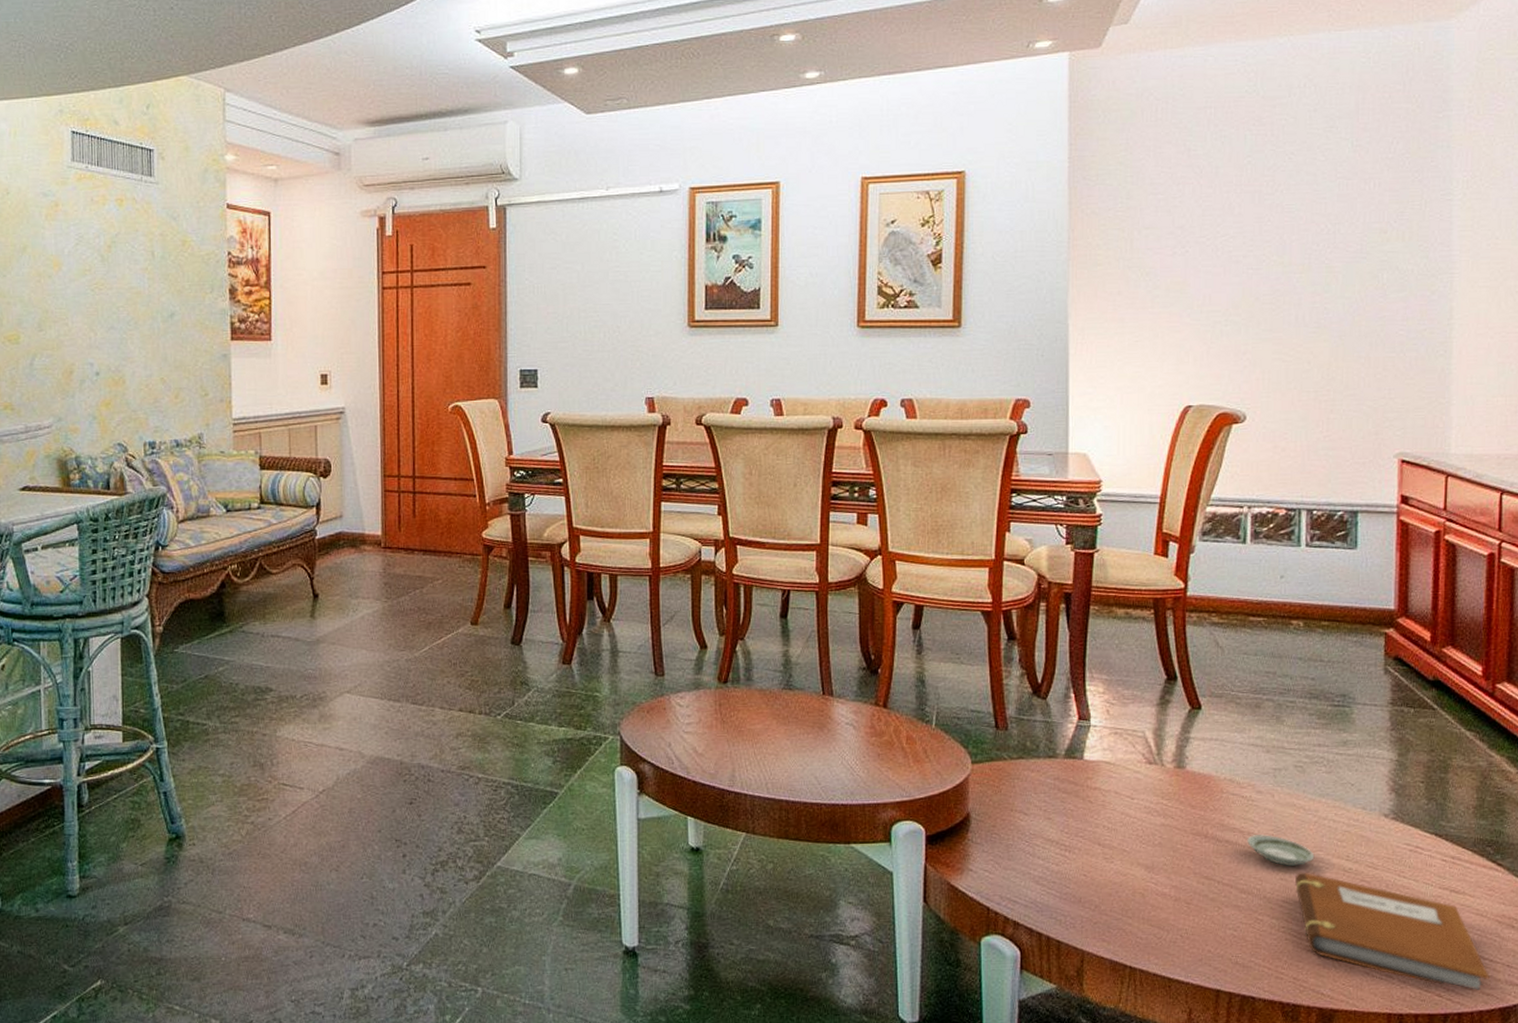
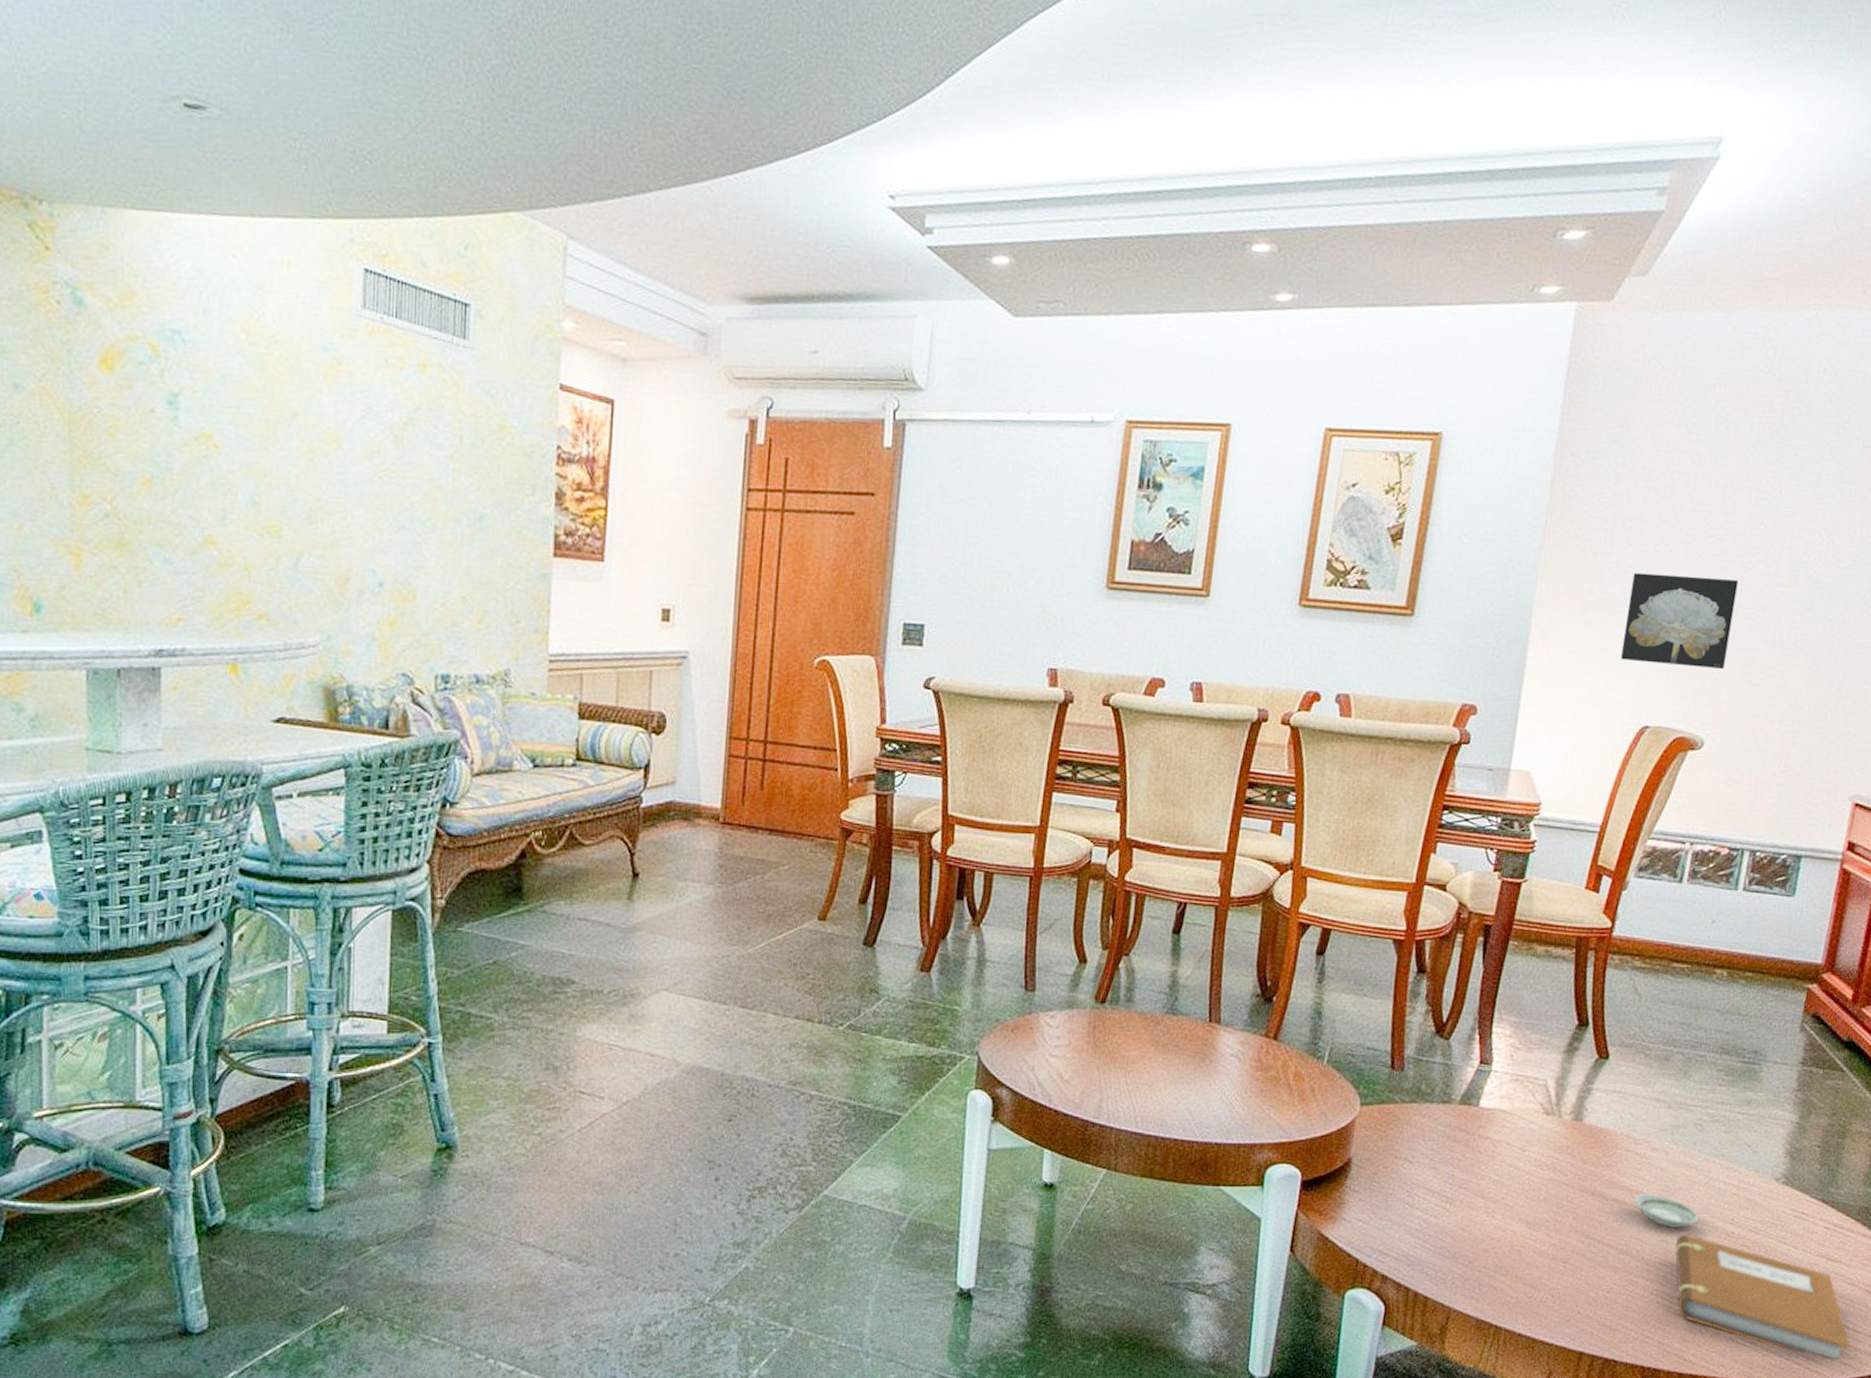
wall art: none [1155,271,1255,351] -> present [1620,572,1739,670]

